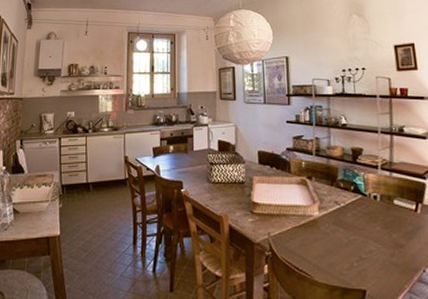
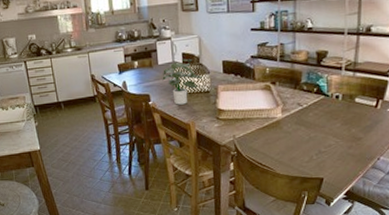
potted plant: none [196,146,239,195] -> present [162,58,203,105]

